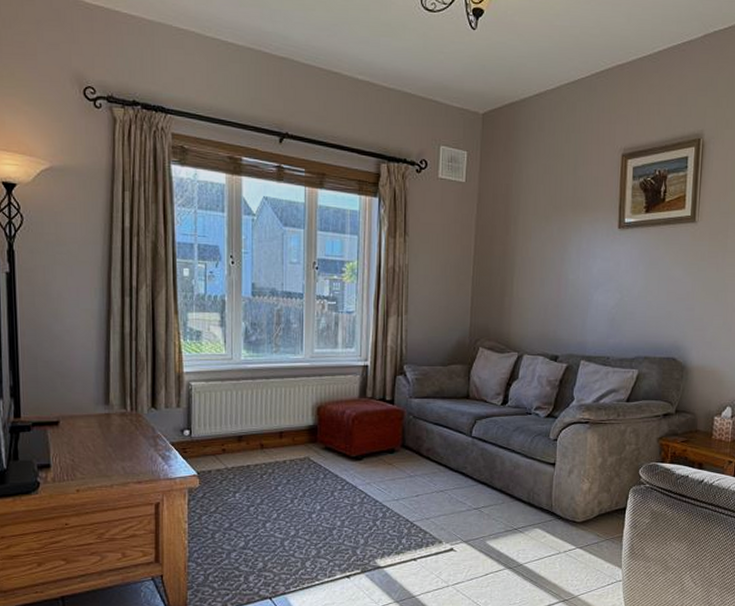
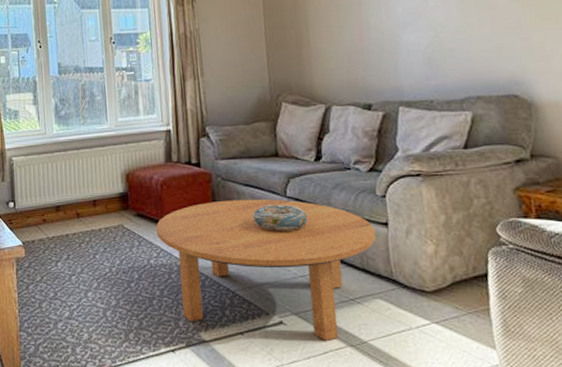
coffee table: none [343,437,544,564] -> present [156,199,376,341]
decorative bowl: none [438,443,489,468] -> present [252,204,308,231]

